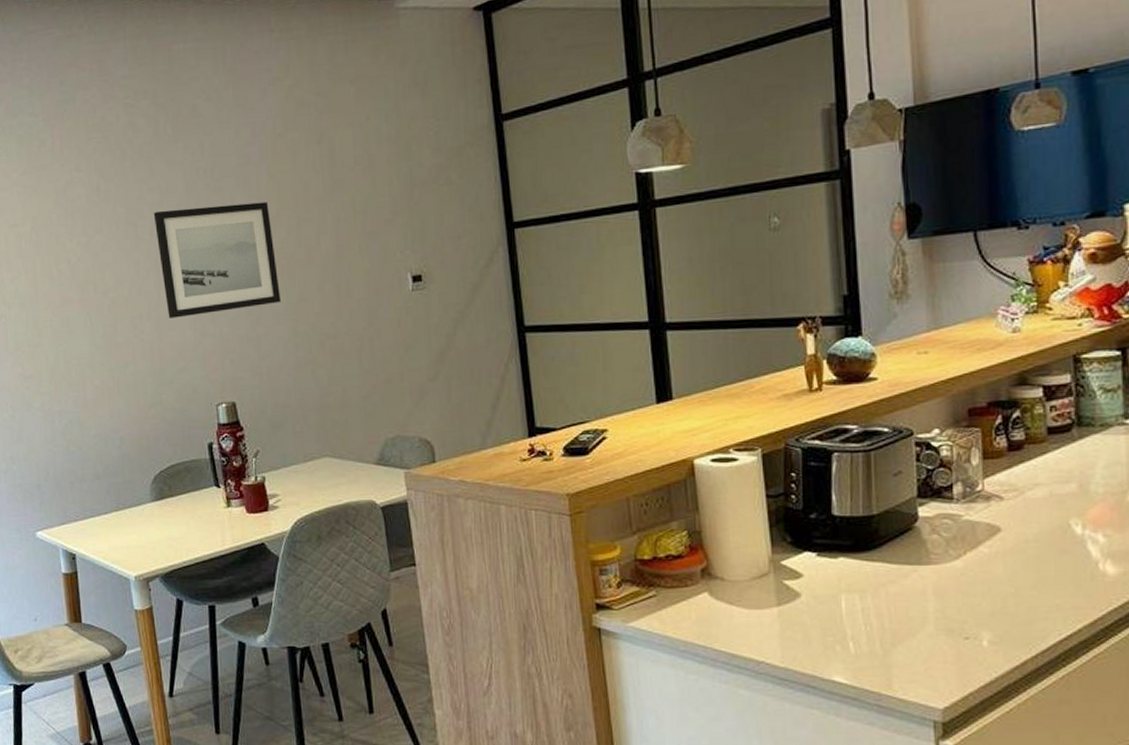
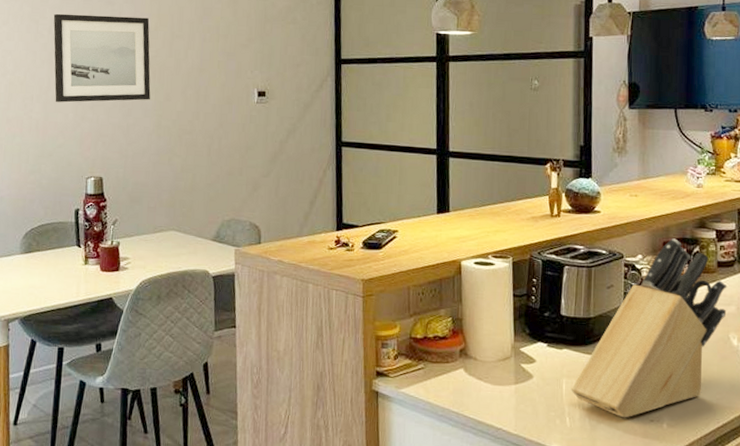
knife block: none [853,403,1064,638] -> present [571,238,727,418]

